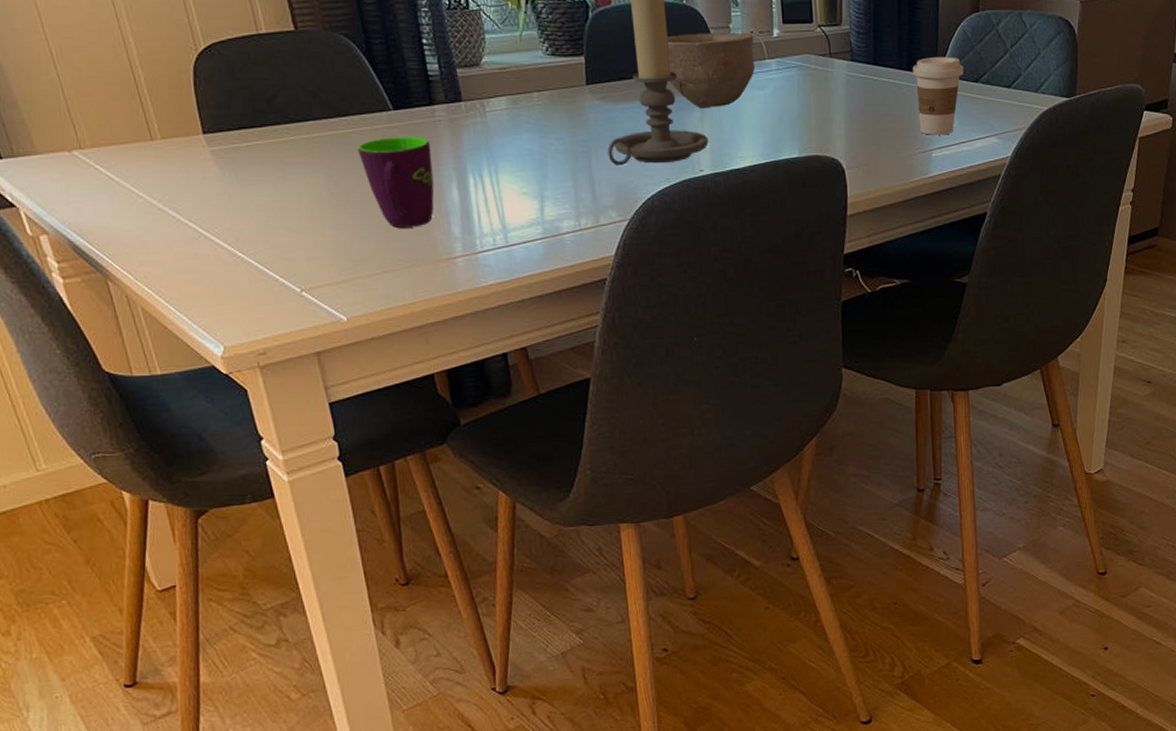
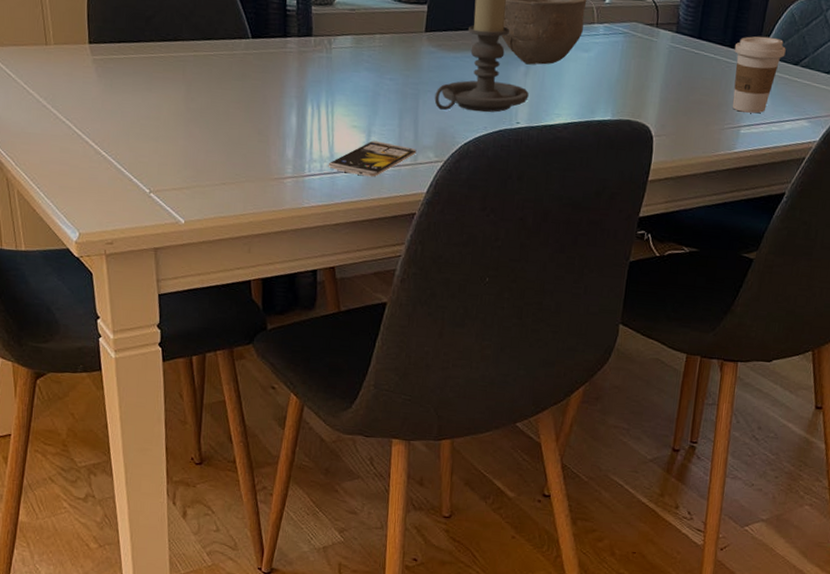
mug: present [358,136,435,228] -> none [216,62,279,147]
smartphone: none [501,206,597,246] -> present [328,141,417,177]

